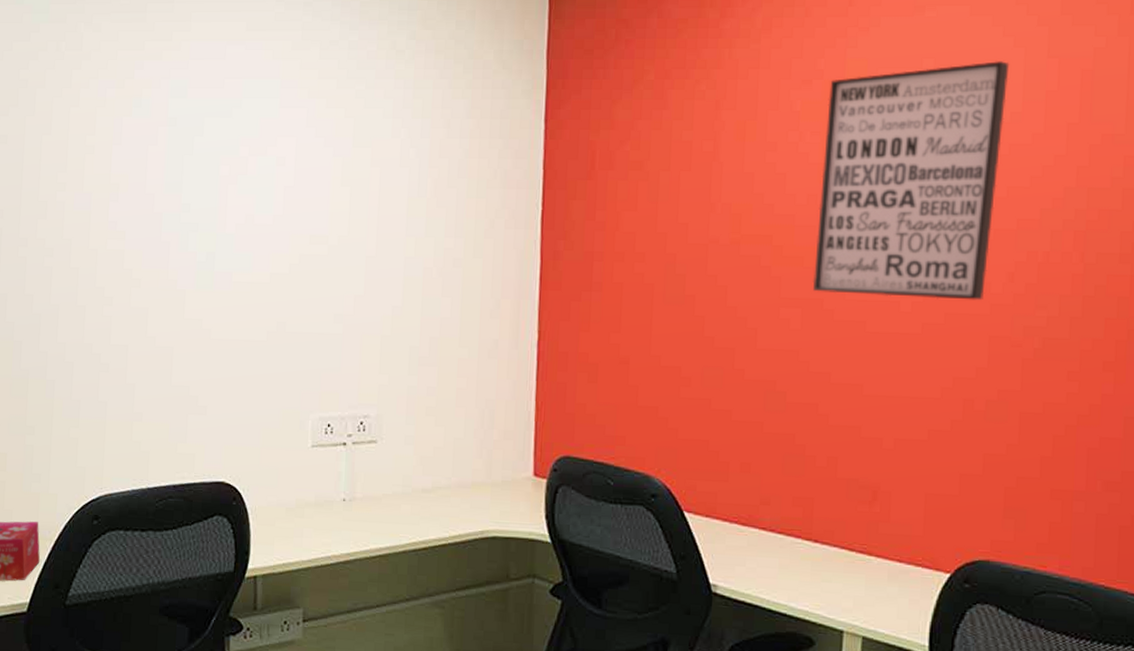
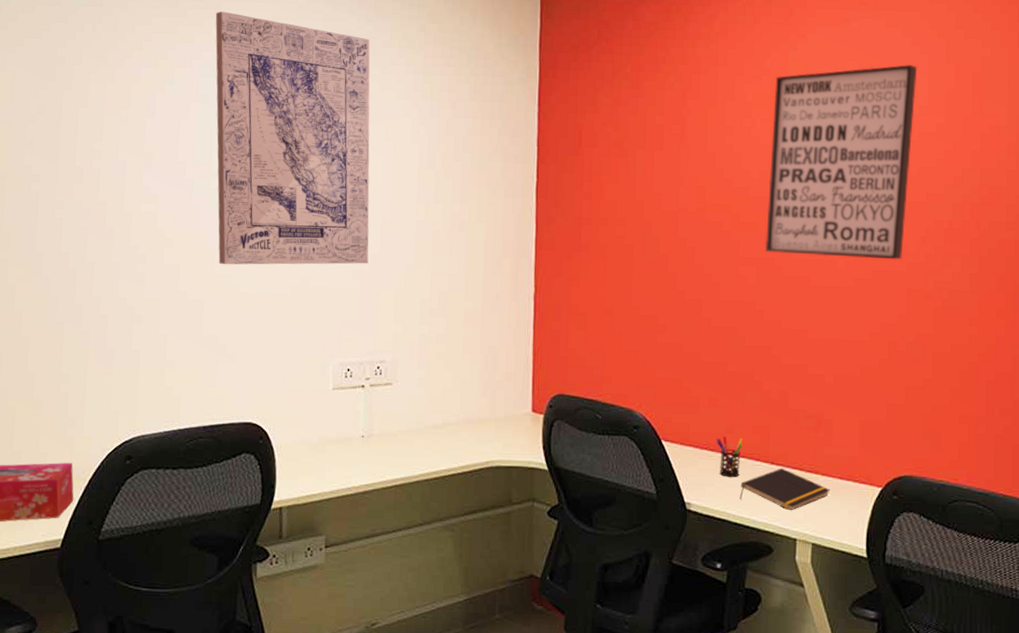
wall art: none [185,23,355,308] -> present [215,11,371,265]
pen holder: none [748,508,781,557] -> present [716,435,743,477]
notepad: none [775,547,886,597] -> present [739,468,830,510]

